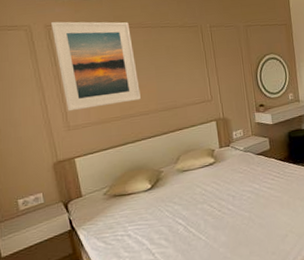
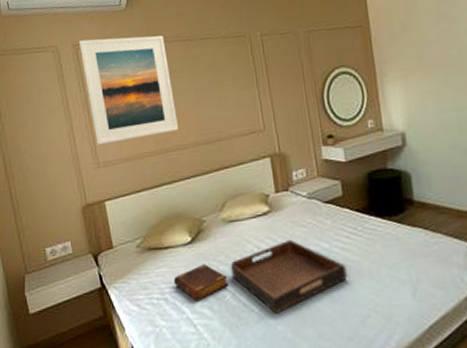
book: none [135,205,181,235] -> present [173,264,229,302]
serving tray: none [183,182,272,240] -> present [231,239,347,314]

